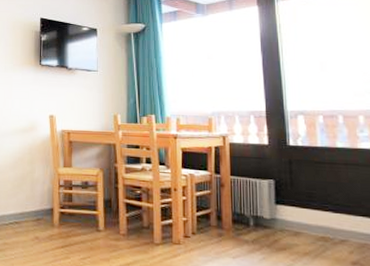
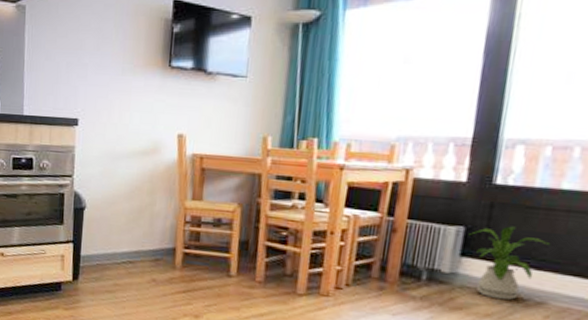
house plant: none [278,178,338,240] -> present [468,226,549,301]

